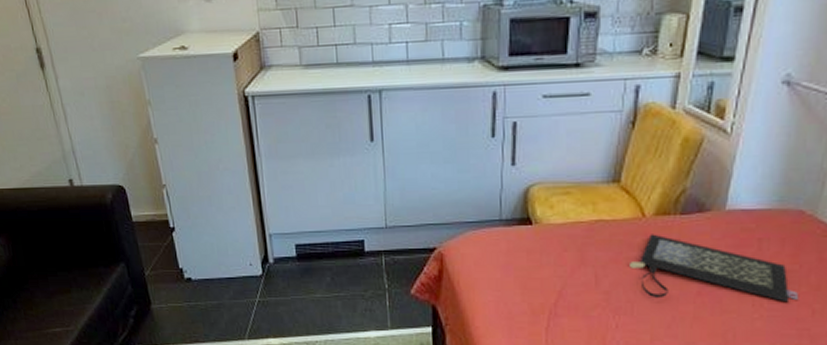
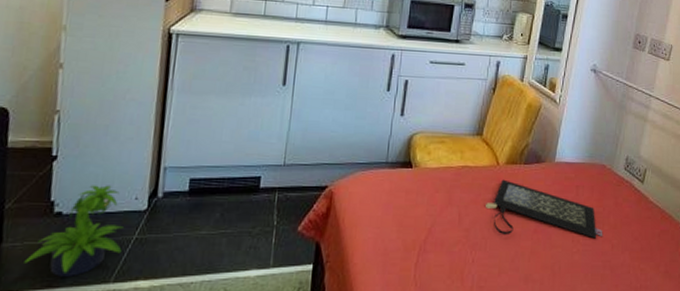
potted plant: none [172,253,249,334] -> present [24,185,125,277]

